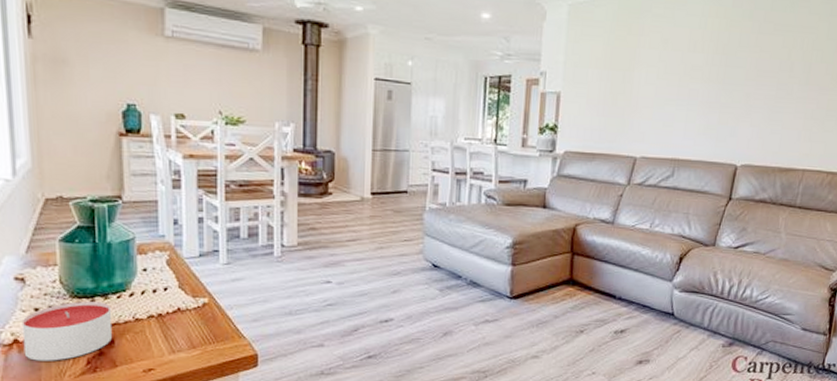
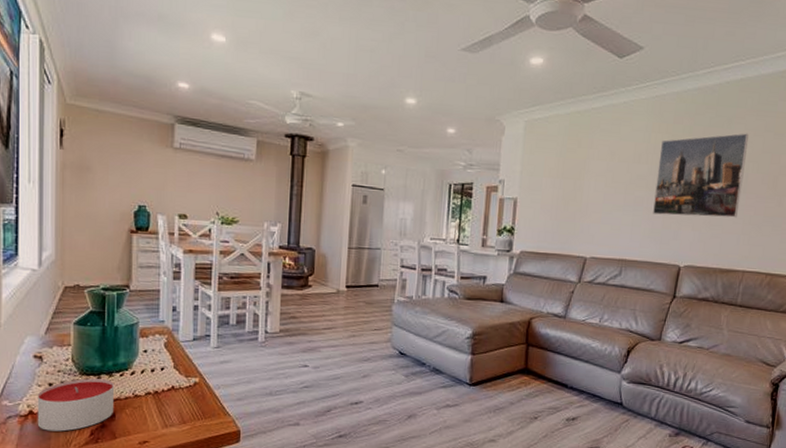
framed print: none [708,18,813,112] -> present [653,133,749,218]

